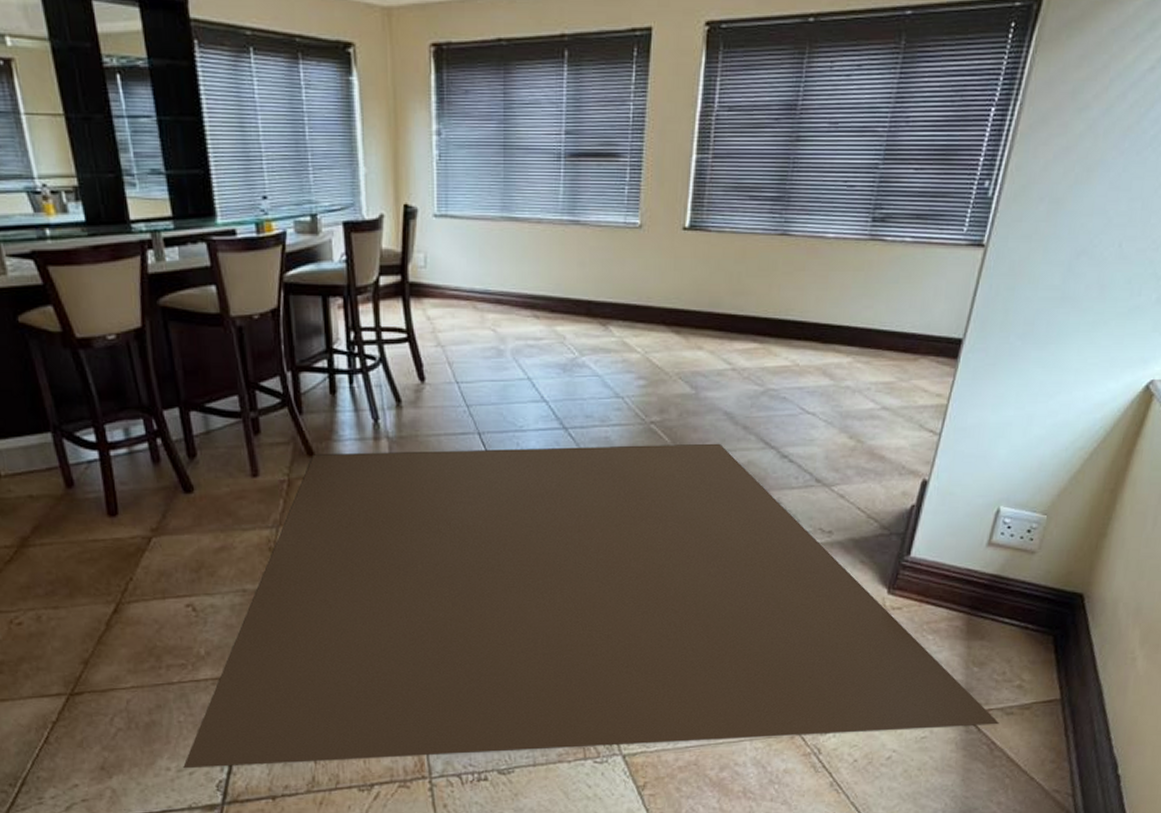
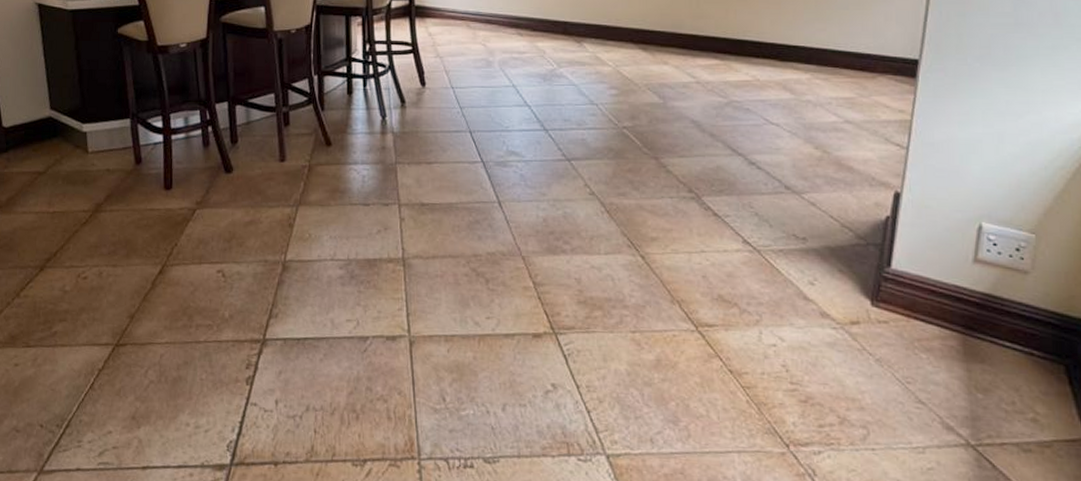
area rug: present [183,444,999,769] -> none [200,144,1016,463]

